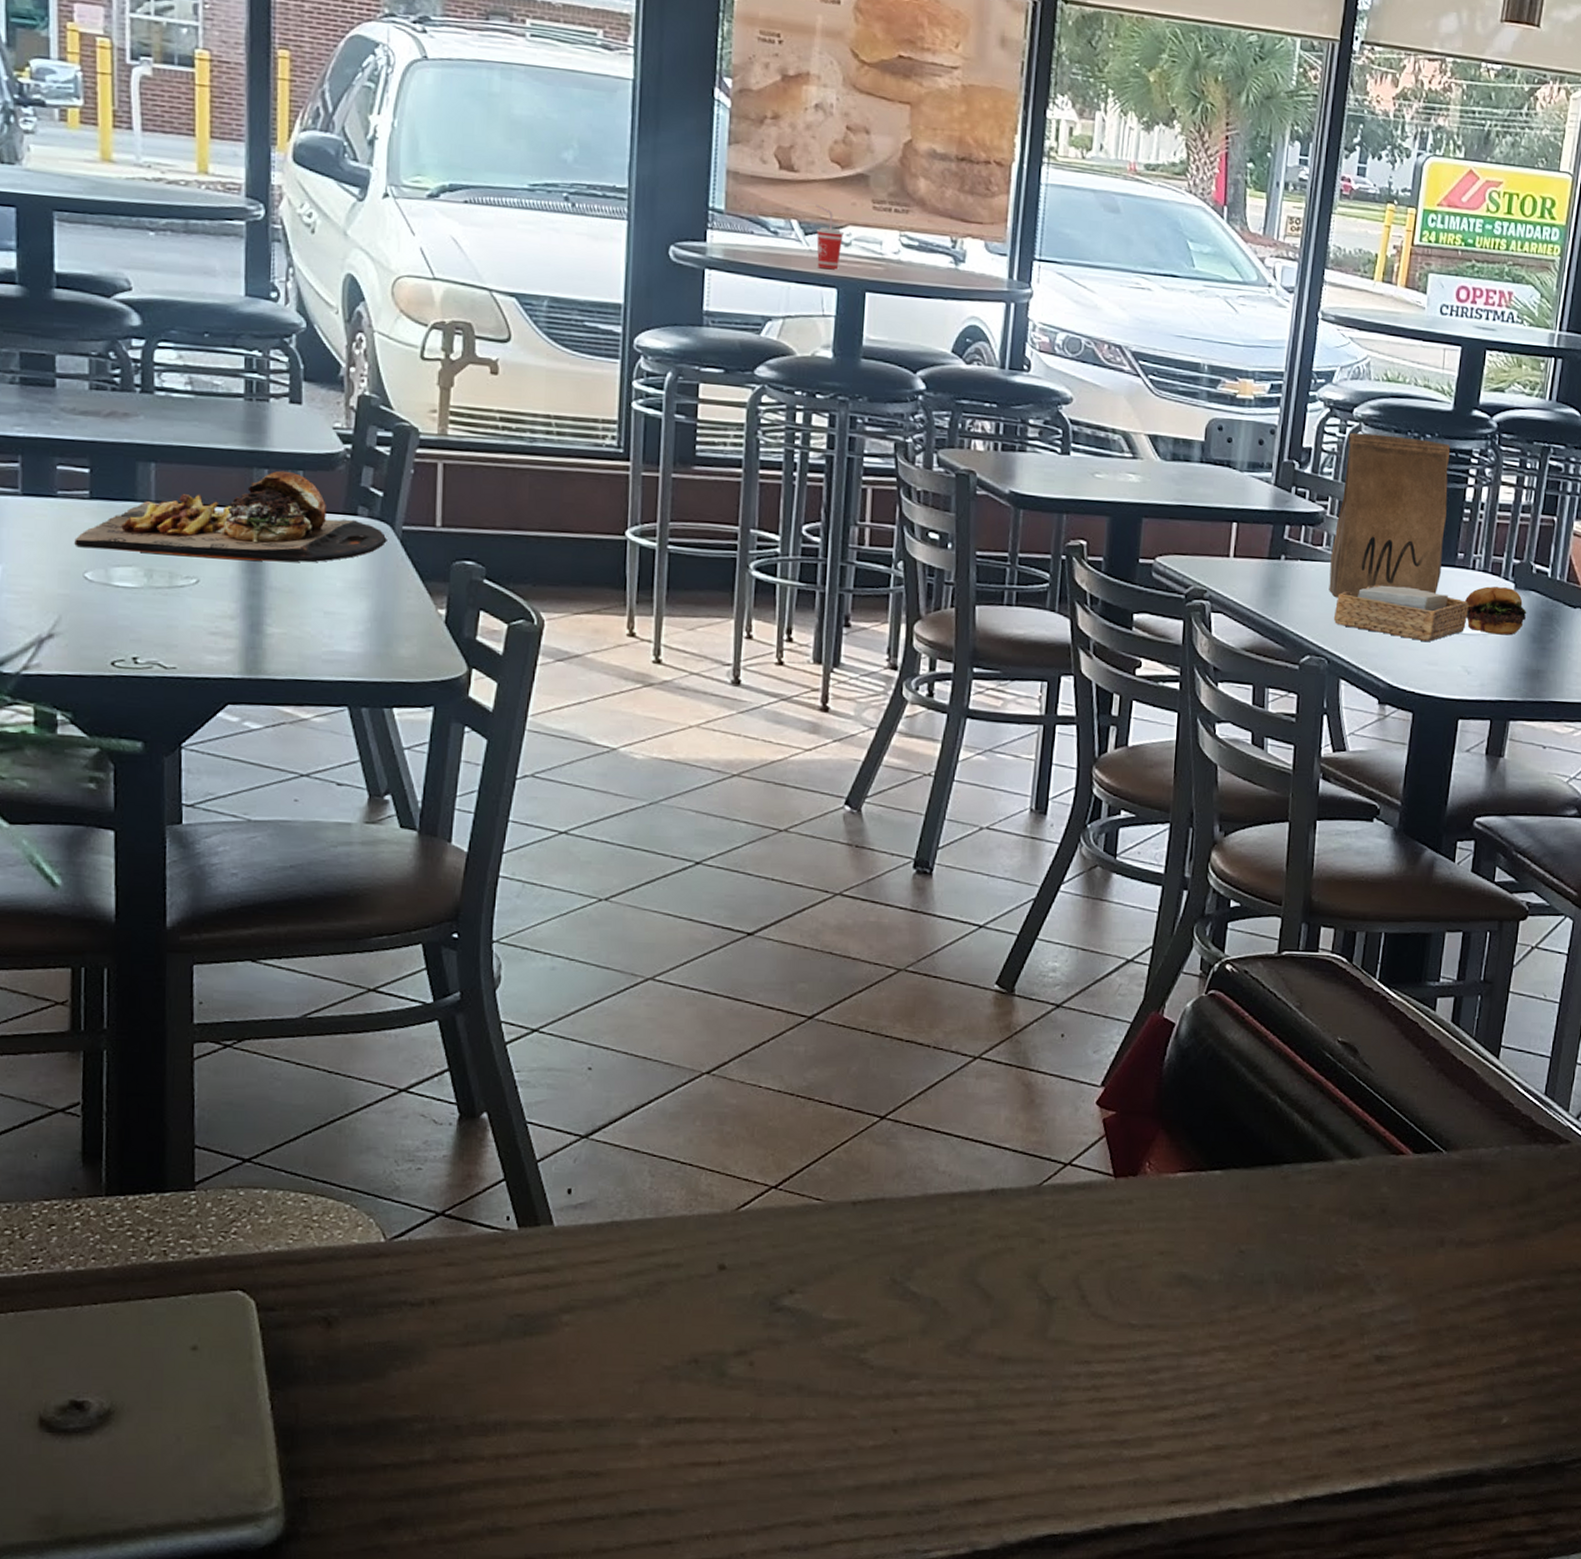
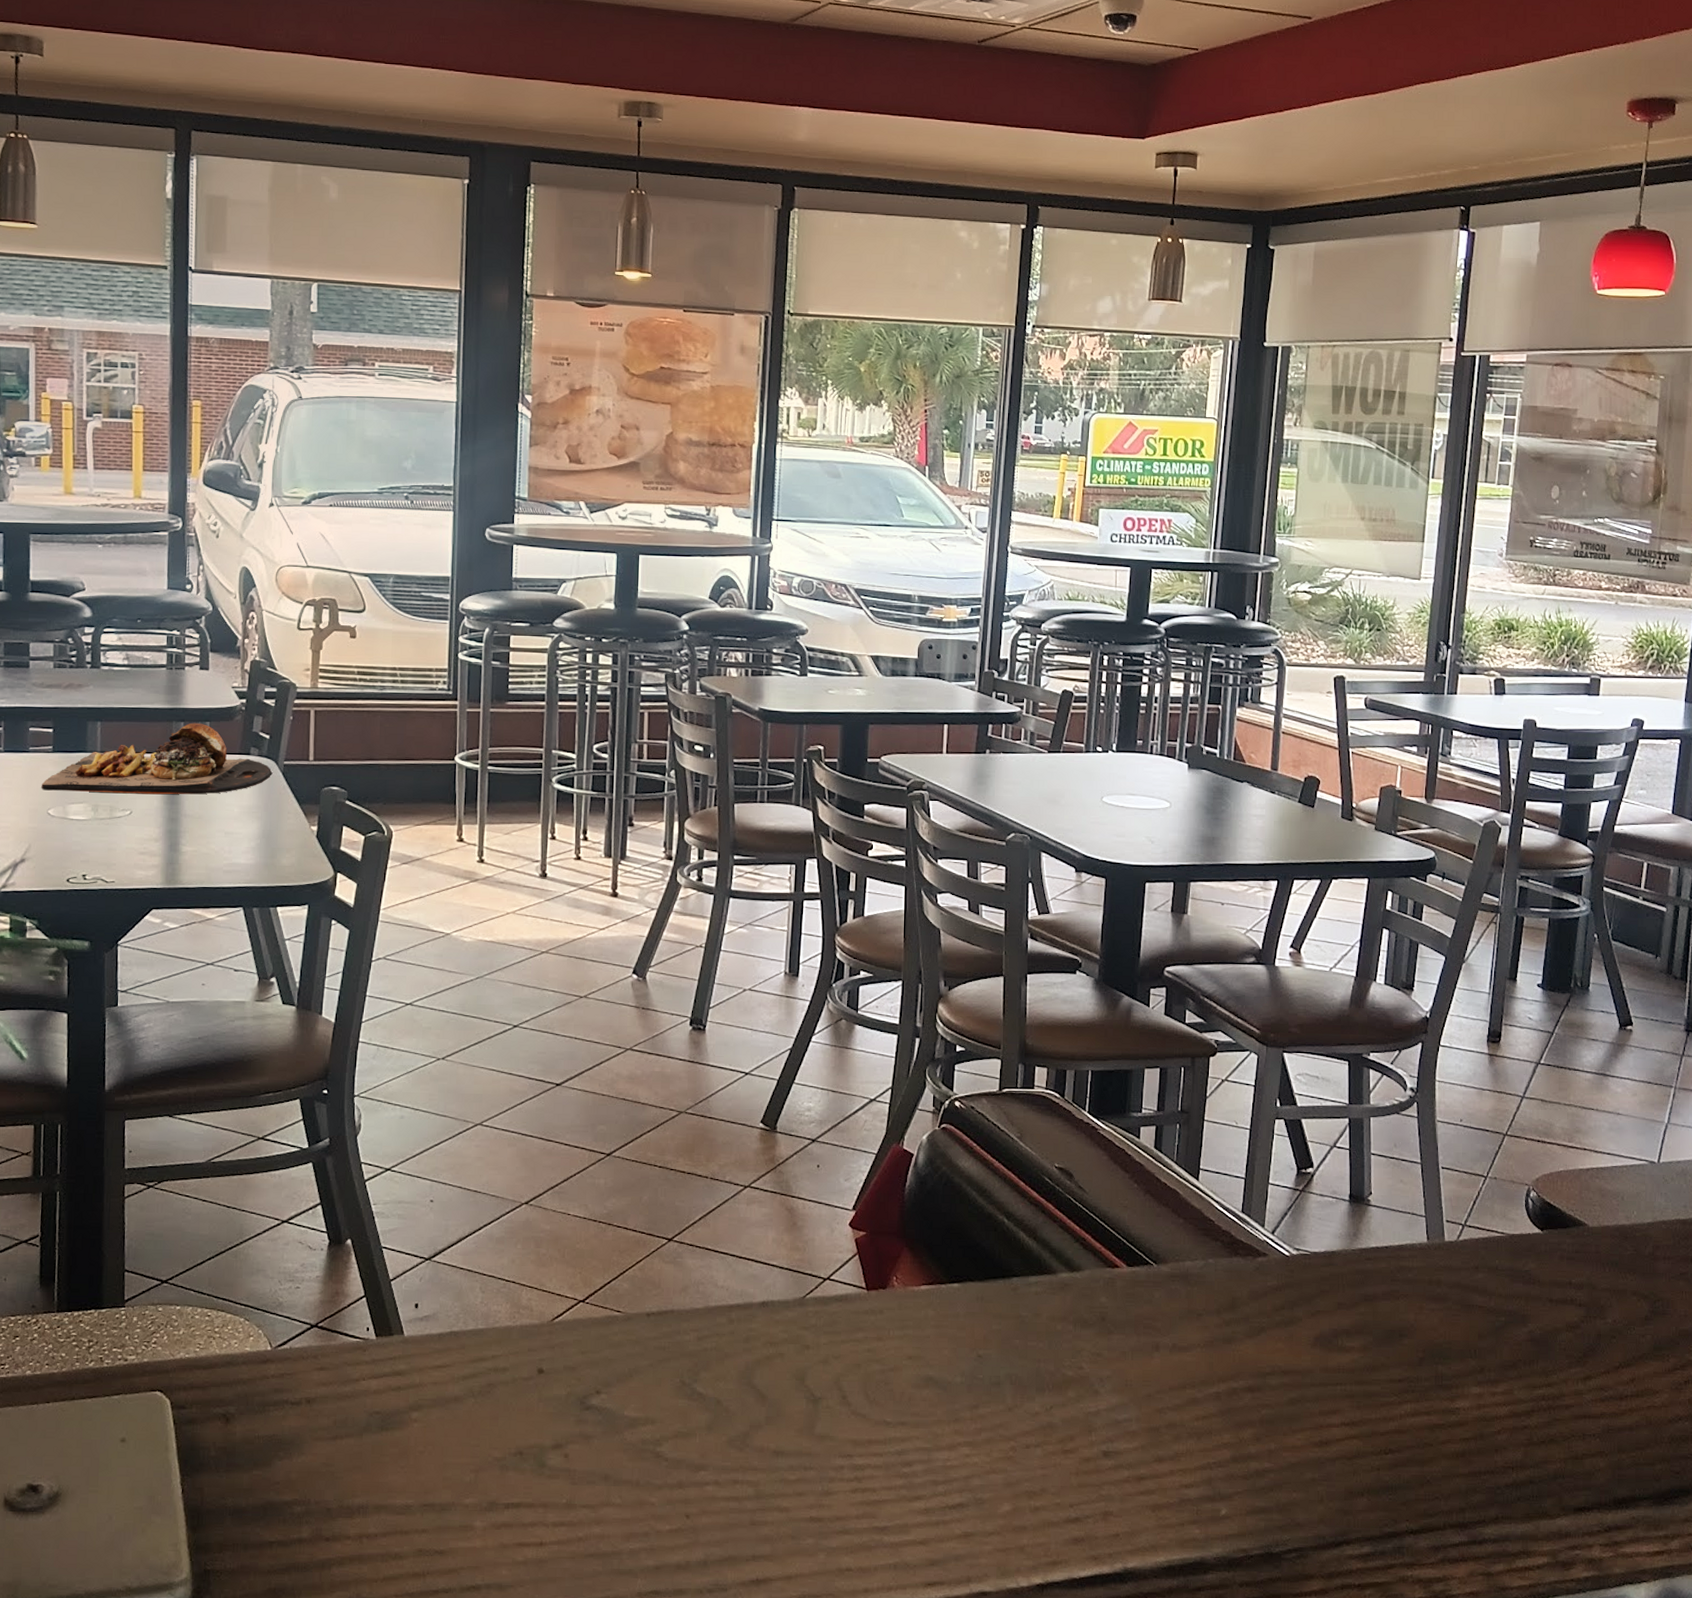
beverage cup: present [816,205,844,270] -> none [598,488,621,539]
paper bag: present [1329,432,1450,598] -> none [1028,644,1126,784]
napkin holder: present [1333,584,1469,642] -> none [1033,770,1149,818]
hamburger: present [1465,586,1527,635] -> none [1146,767,1200,809]

